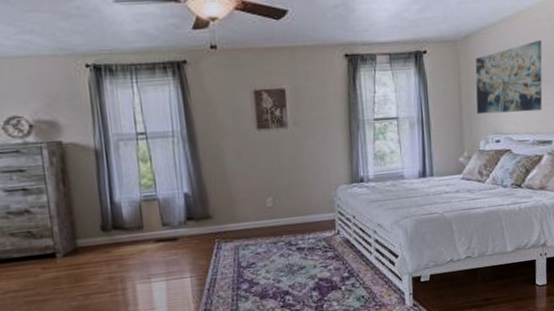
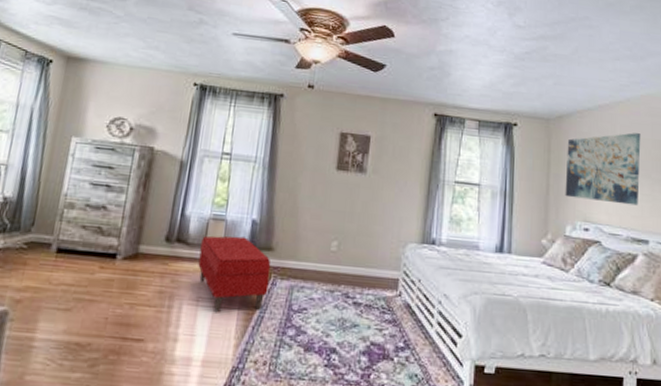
bench: none [138,211,215,285] -> present [198,235,271,313]

